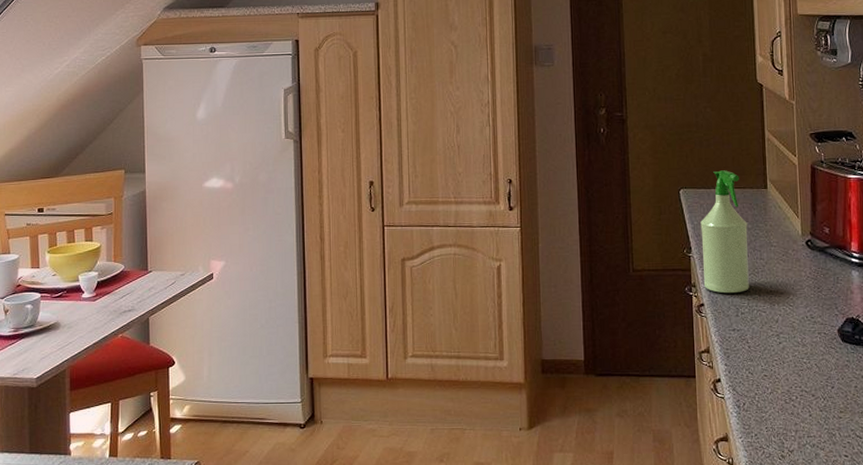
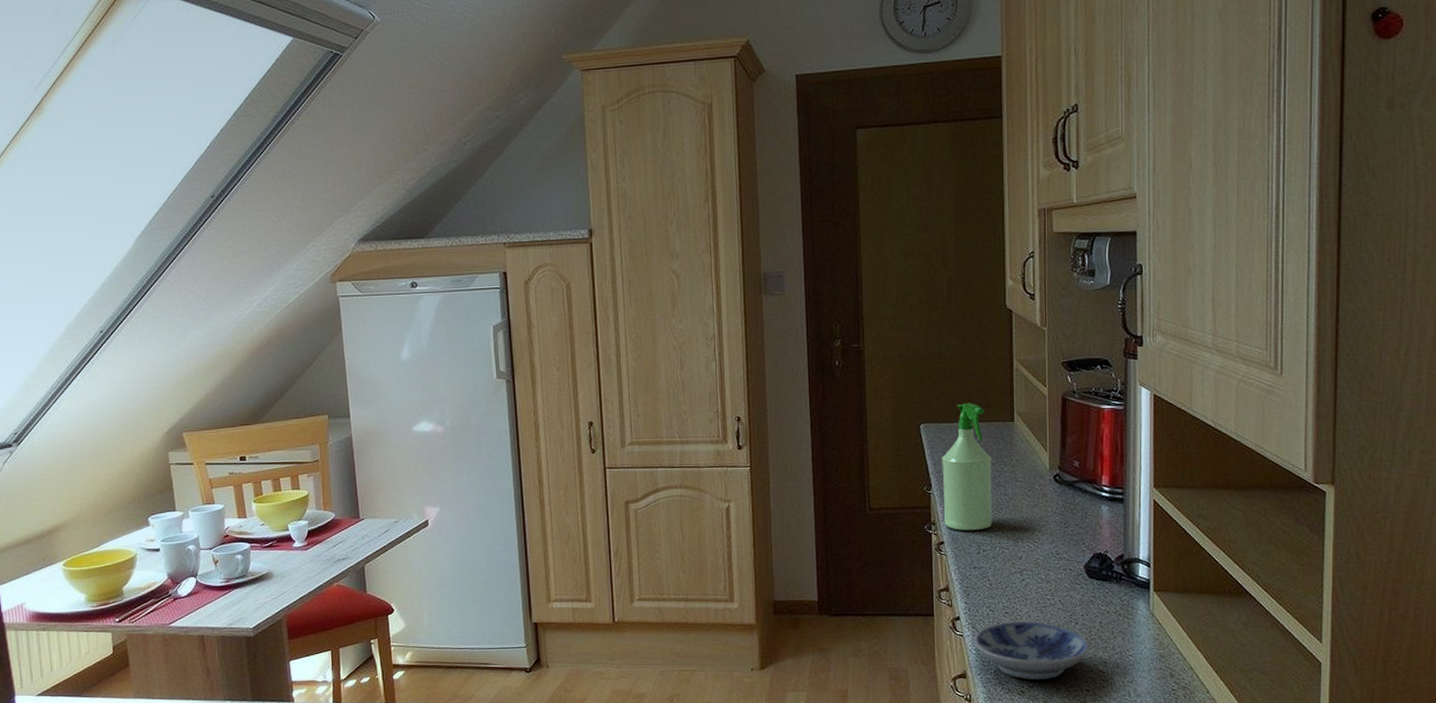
bowl: none [735,384,846,444] -> present [974,621,1089,680]

